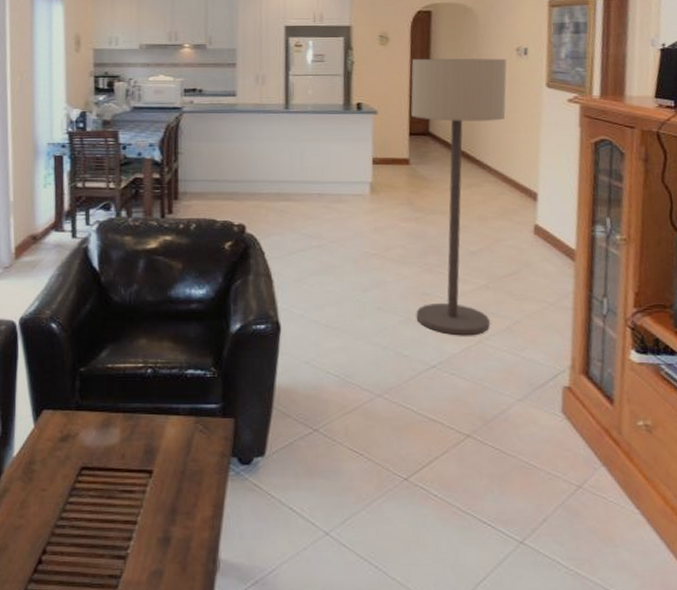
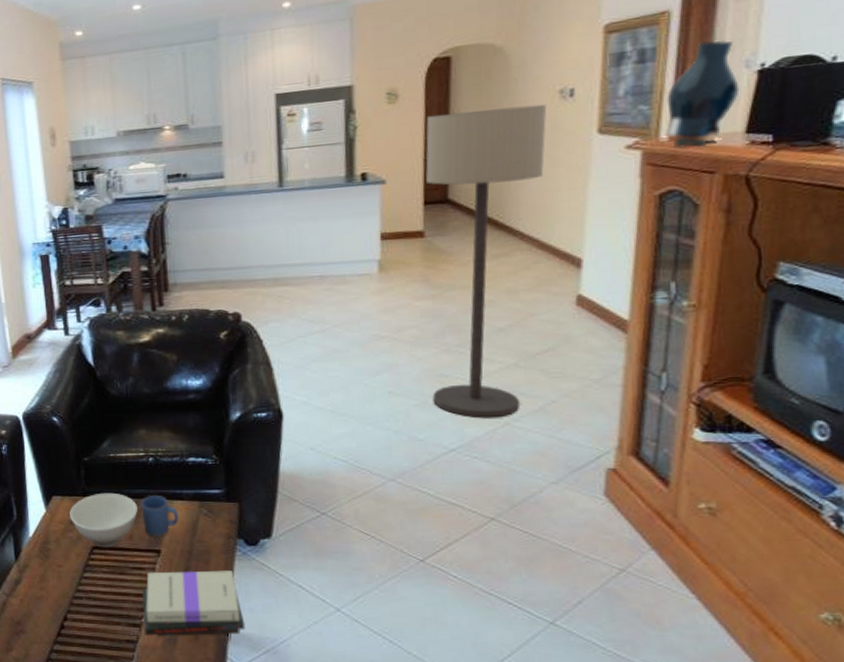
bowl: none [60,406,132,468] -> present [69,492,138,548]
books: none [130,492,235,570] -> present [142,570,246,637]
mug: none [134,409,174,457] -> present [139,494,179,538]
vase: none [596,22,649,107] -> present [665,40,740,148]

